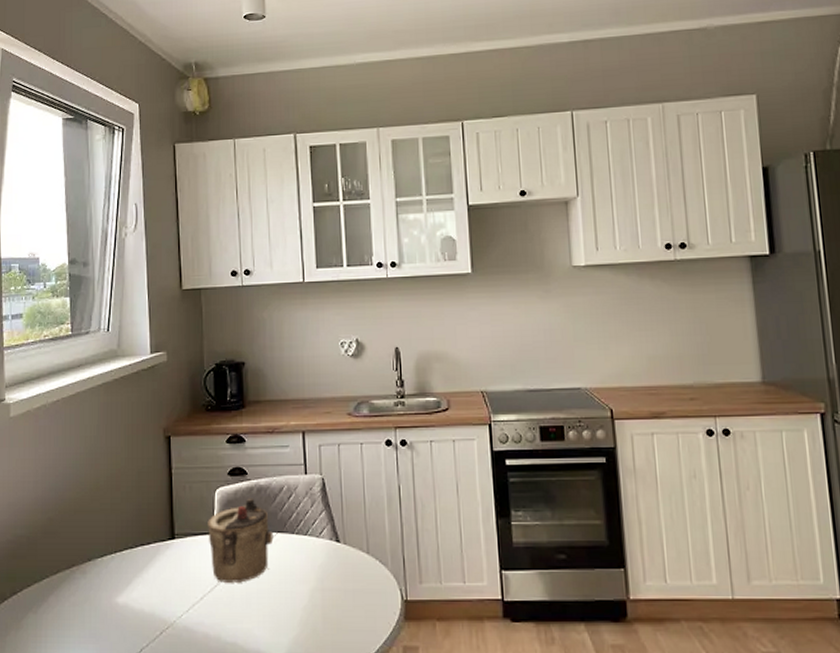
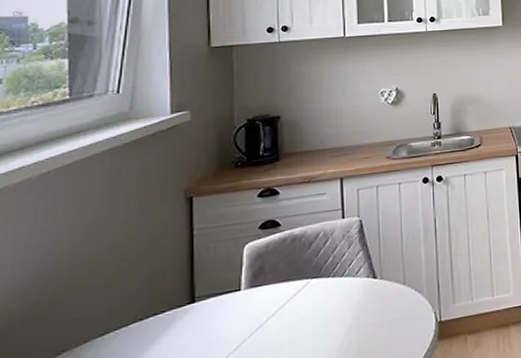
teapot: present [208,498,274,583] -> none [234,248,308,338]

